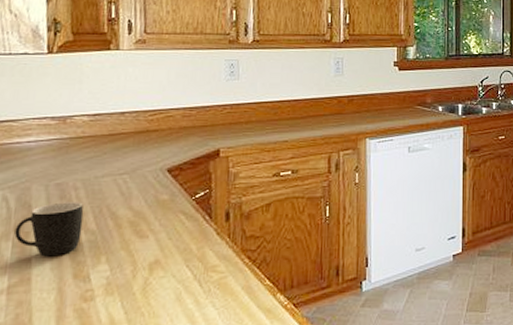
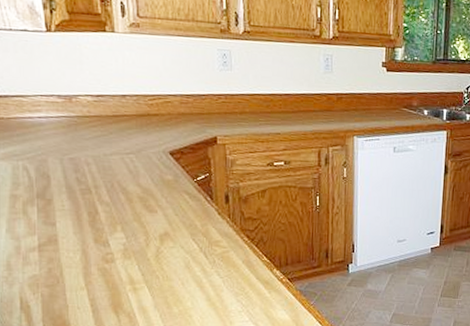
mug: present [14,202,84,257] -> none [38,175,98,223]

